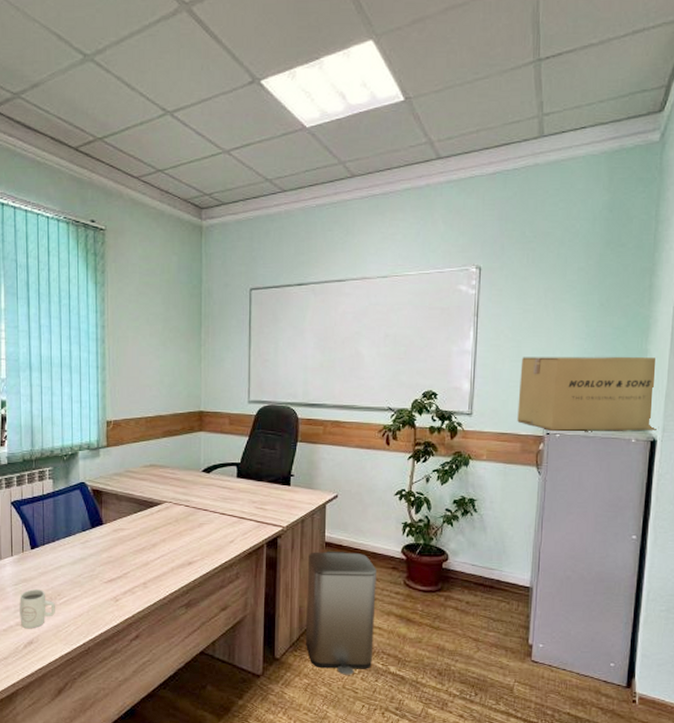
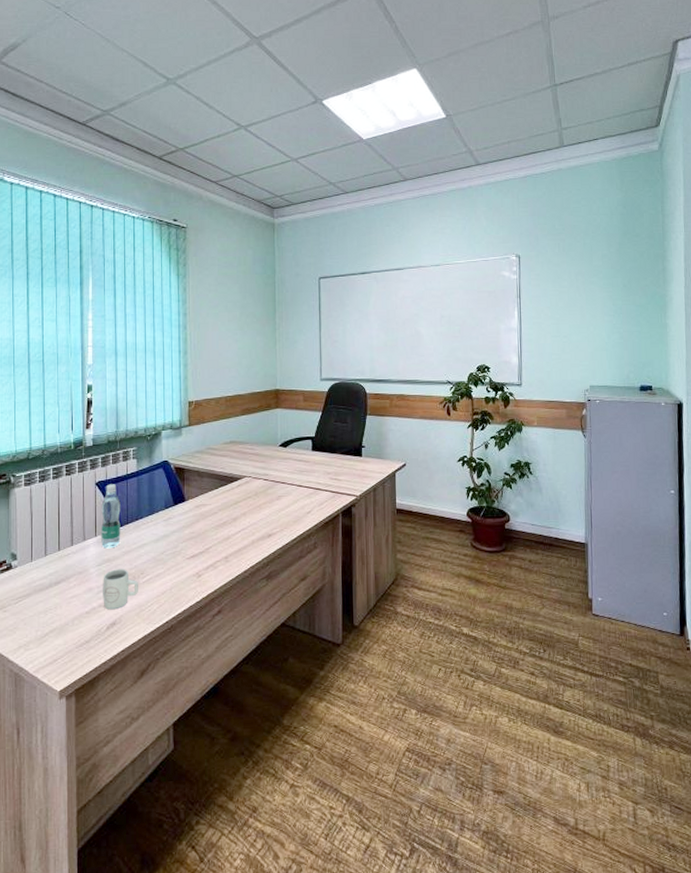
bottle: none [17,504,37,569] -> present [101,484,121,549]
pedal bin: present [305,551,377,675] -> none [381,516,447,639]
box: present [517,356,659,431] -> none [560,329,684,398]

